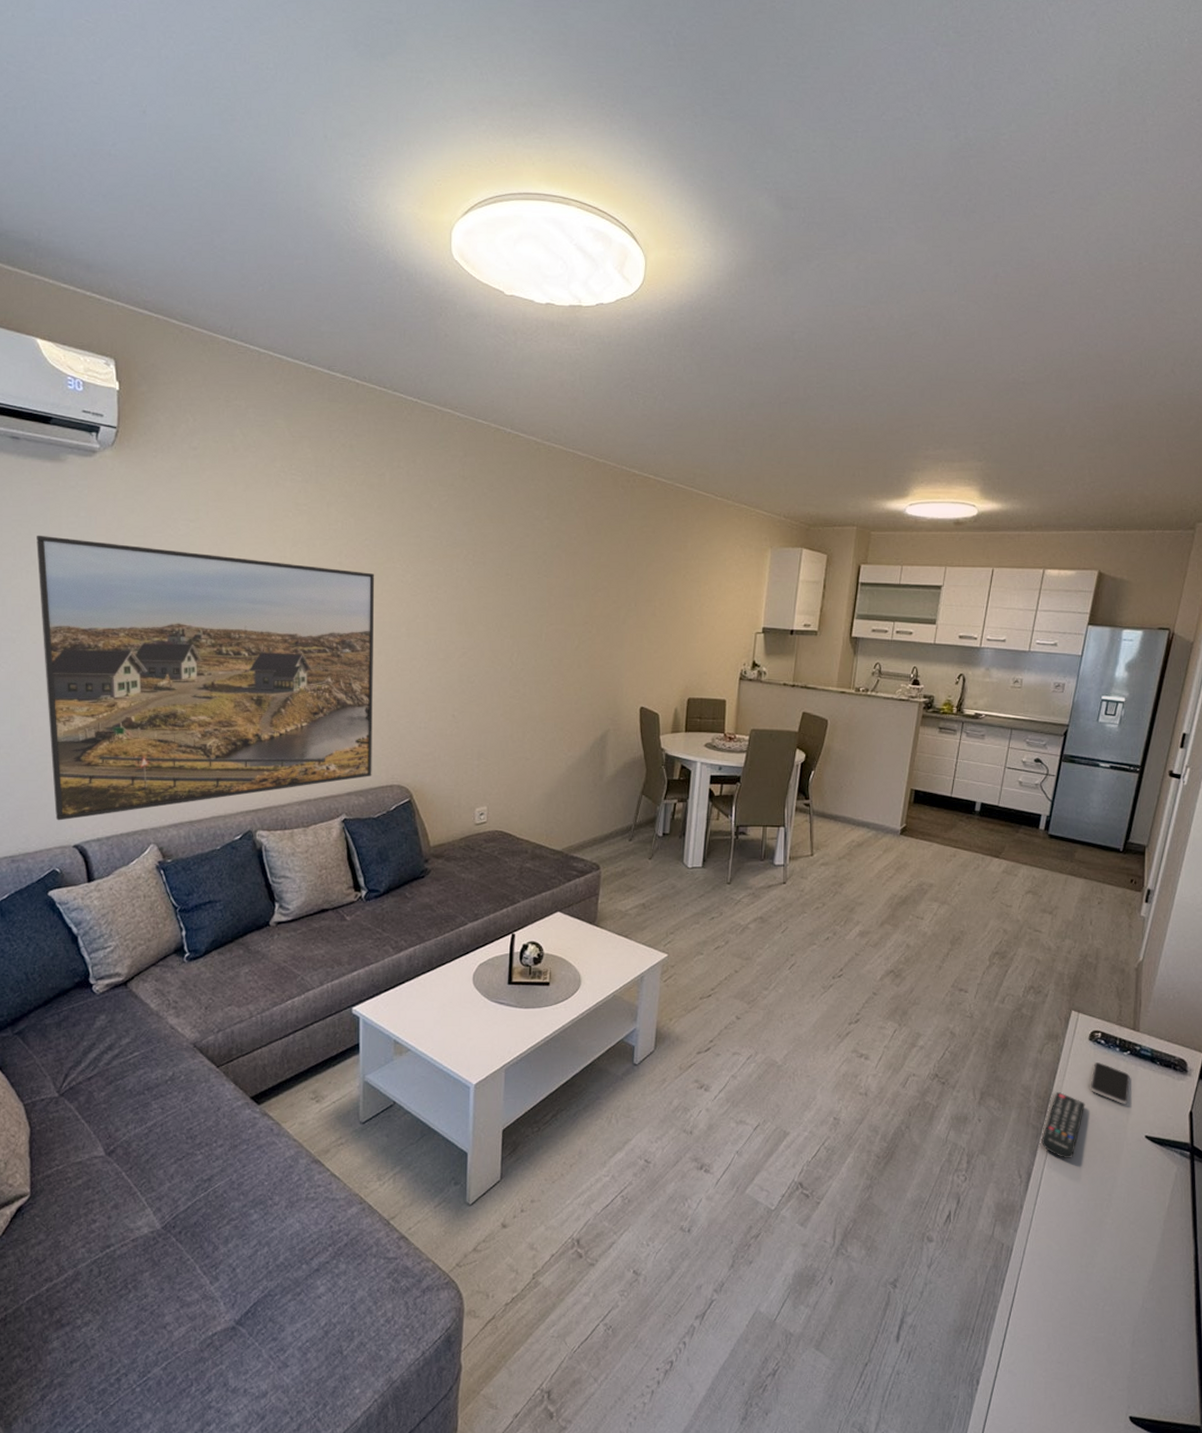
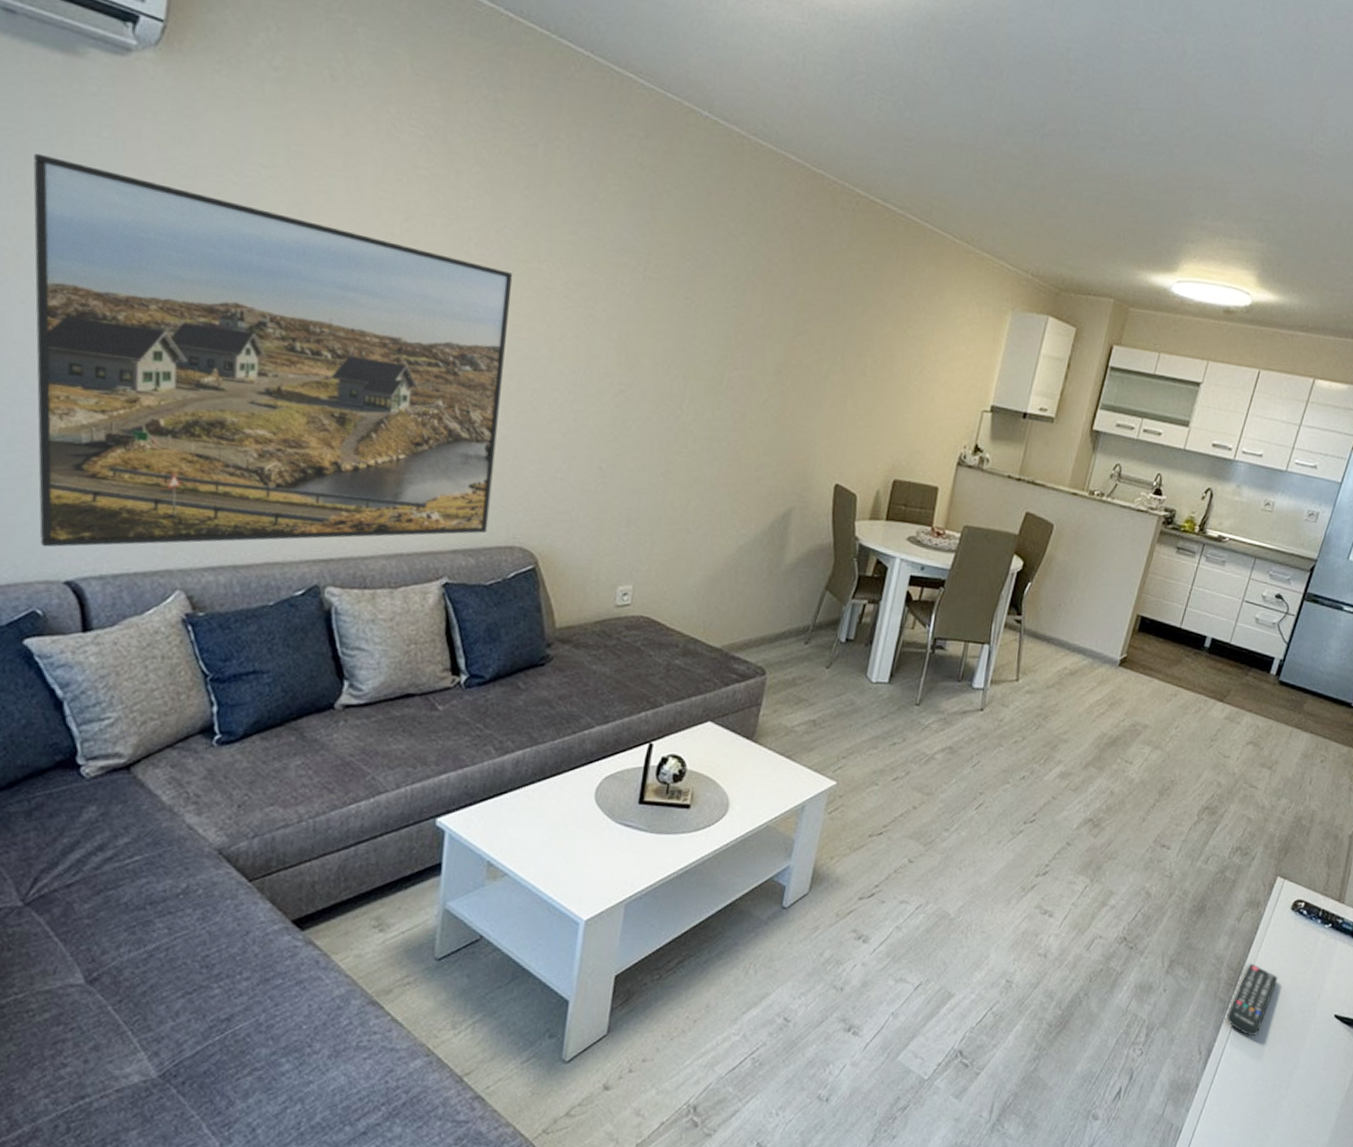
smartphone: present [1090,1062,1130,1104] -> none [1285,934,1328,980]

